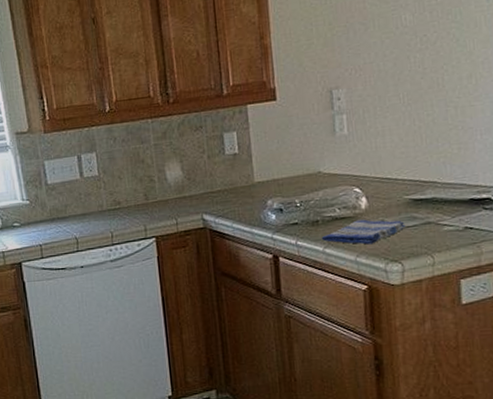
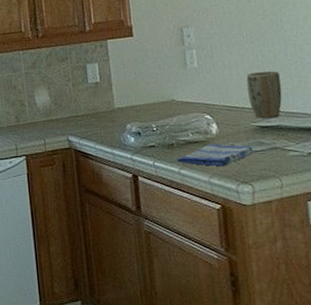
plant pot: none [401,137,440,190] -> present [246,71,282,118]

